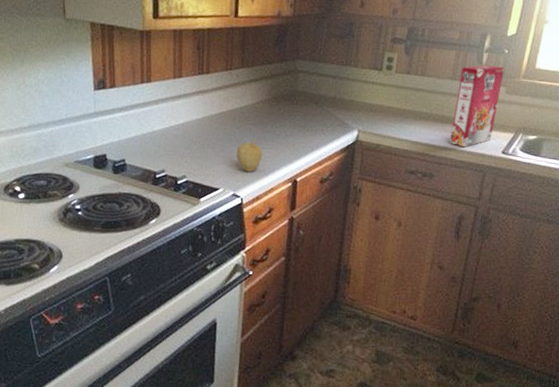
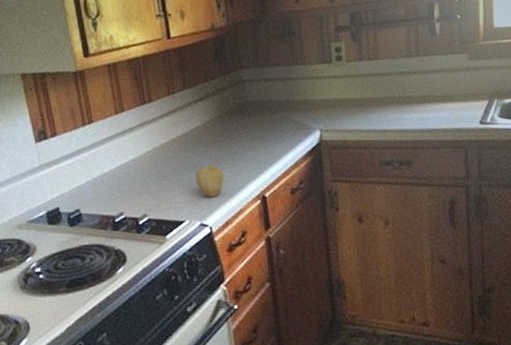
cereal box: present [450,65,504,148] -> none [415,33,465,126]

